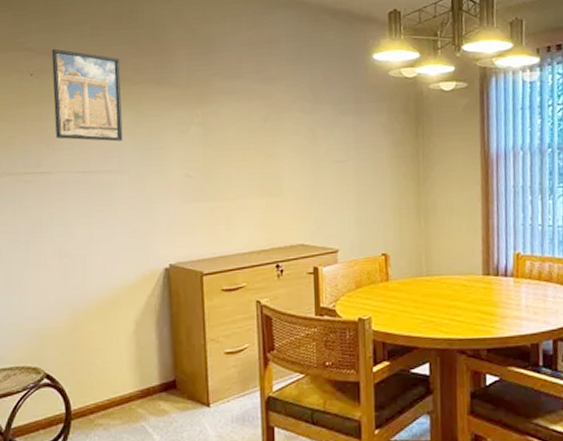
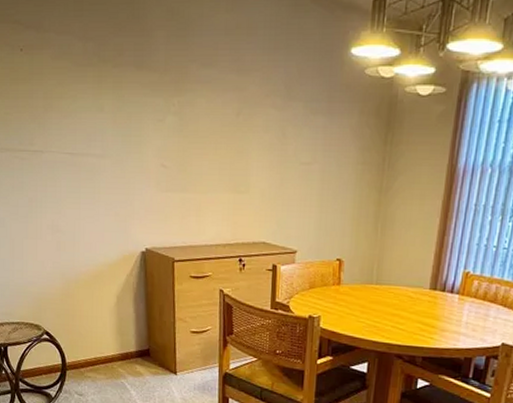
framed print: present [51,48,123,142] -> none [38,23,105,126]

